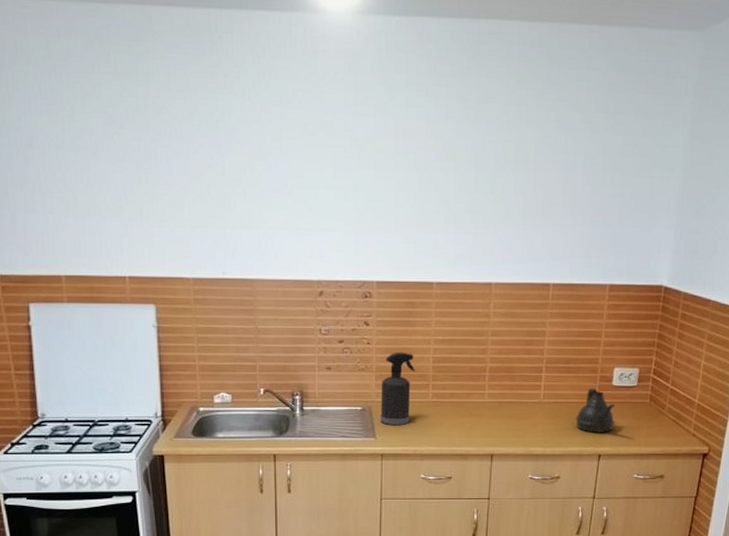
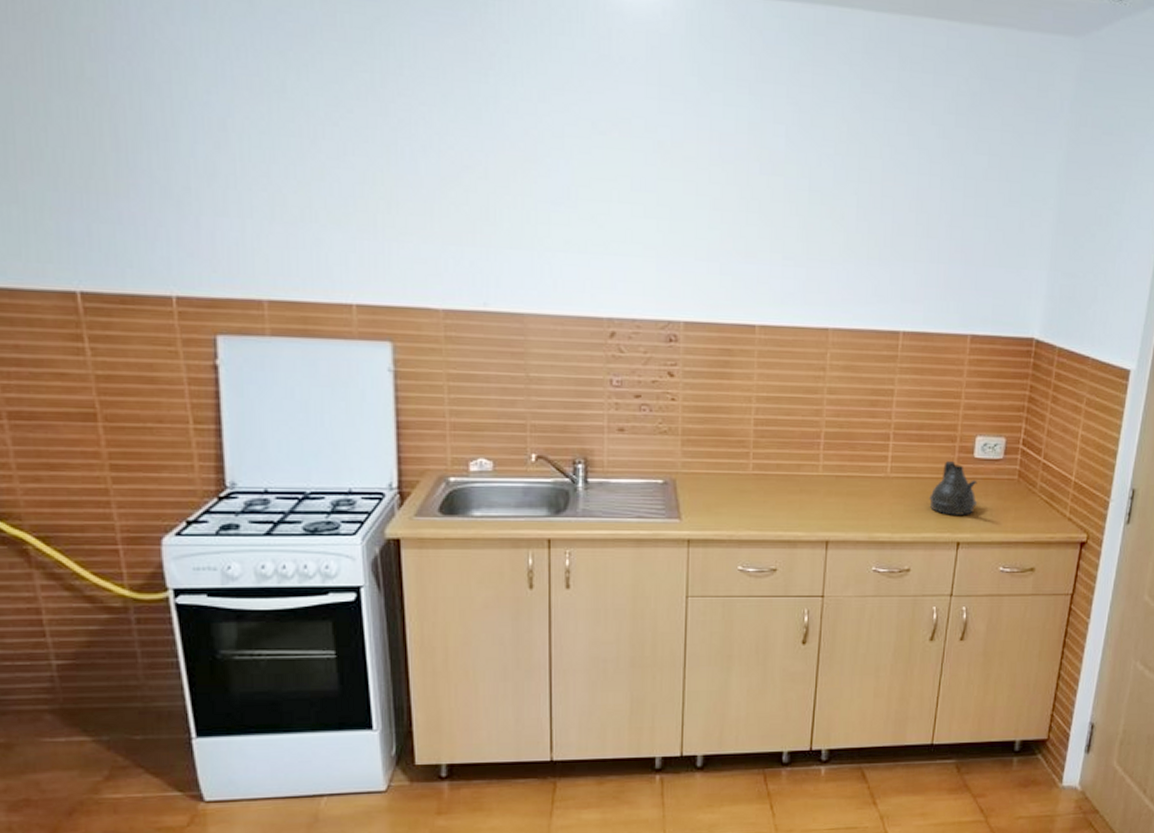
spray bottle: present [380,352,416,425] -> none [687,411,733,503]

